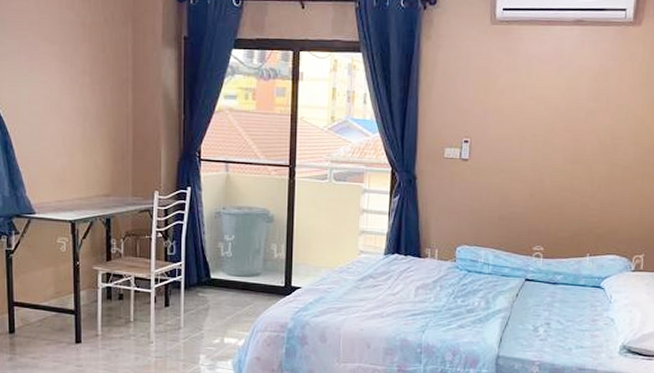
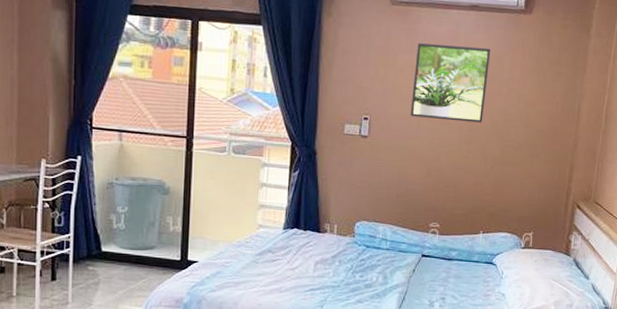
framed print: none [513,62,597,142] -> present [411,43,491,123]

